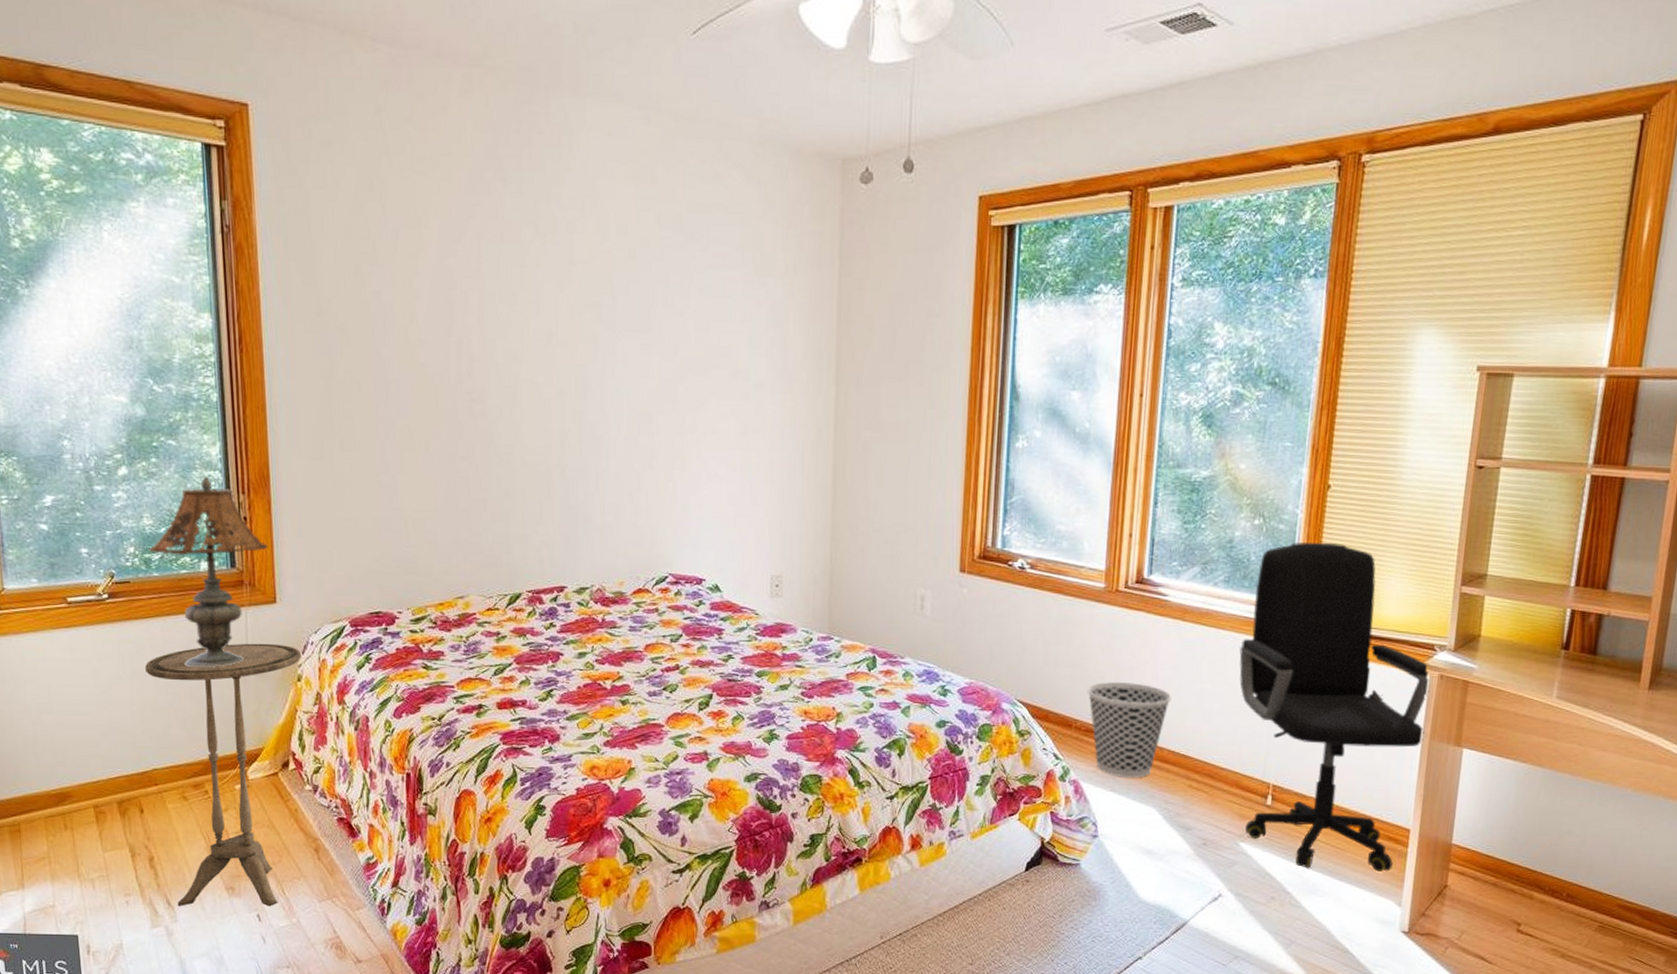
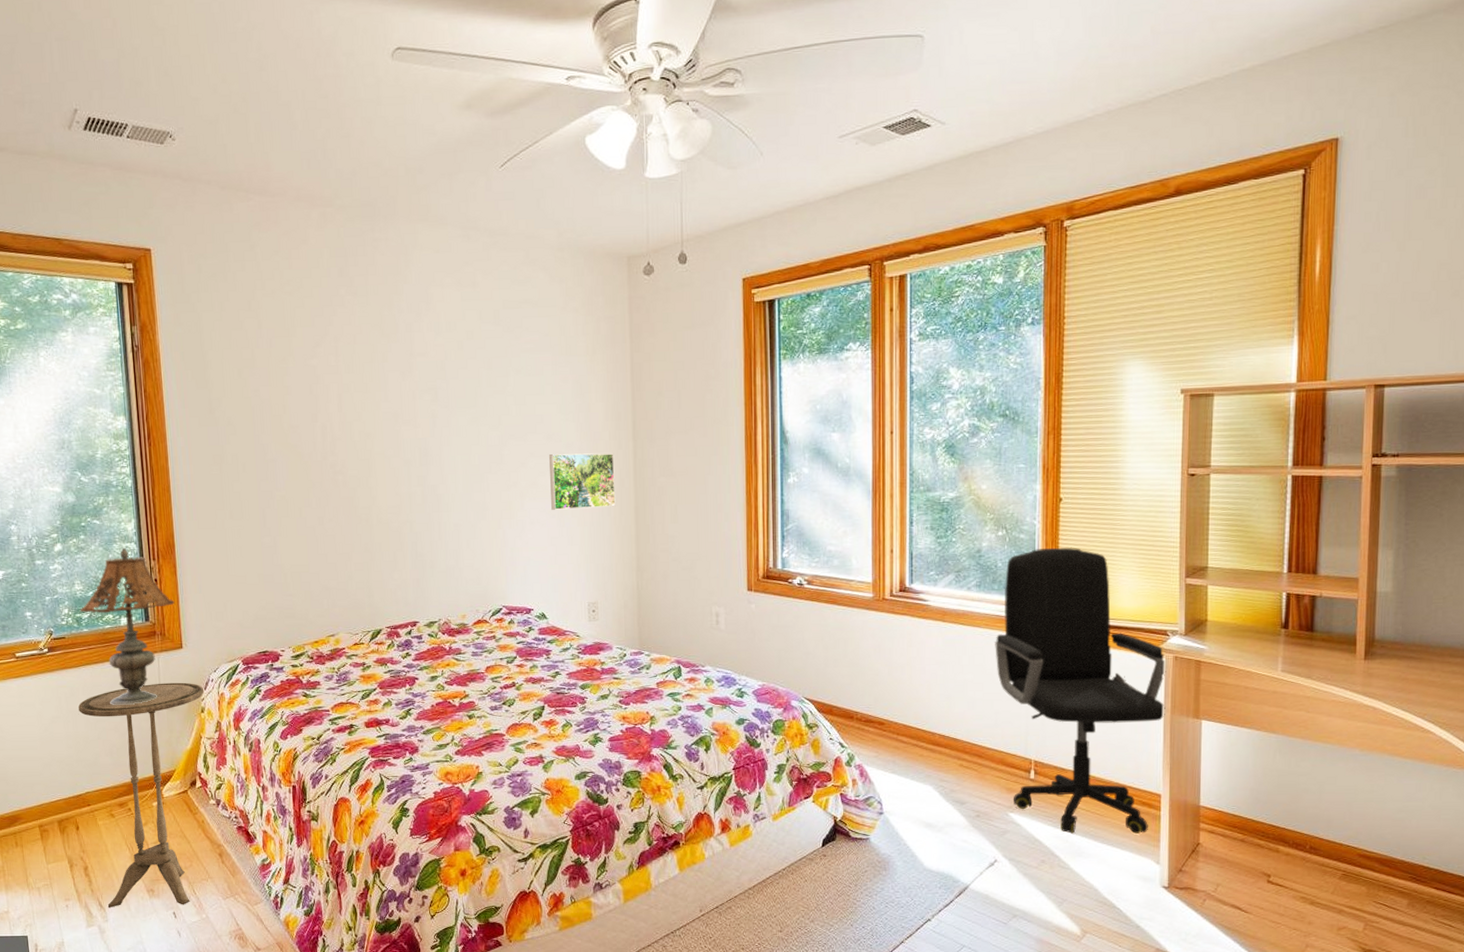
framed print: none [733,394,812,463] -> present [549,453,616,510]
wastebasket: present [1087,682,1172,778] -> none [864,677,939,761]

